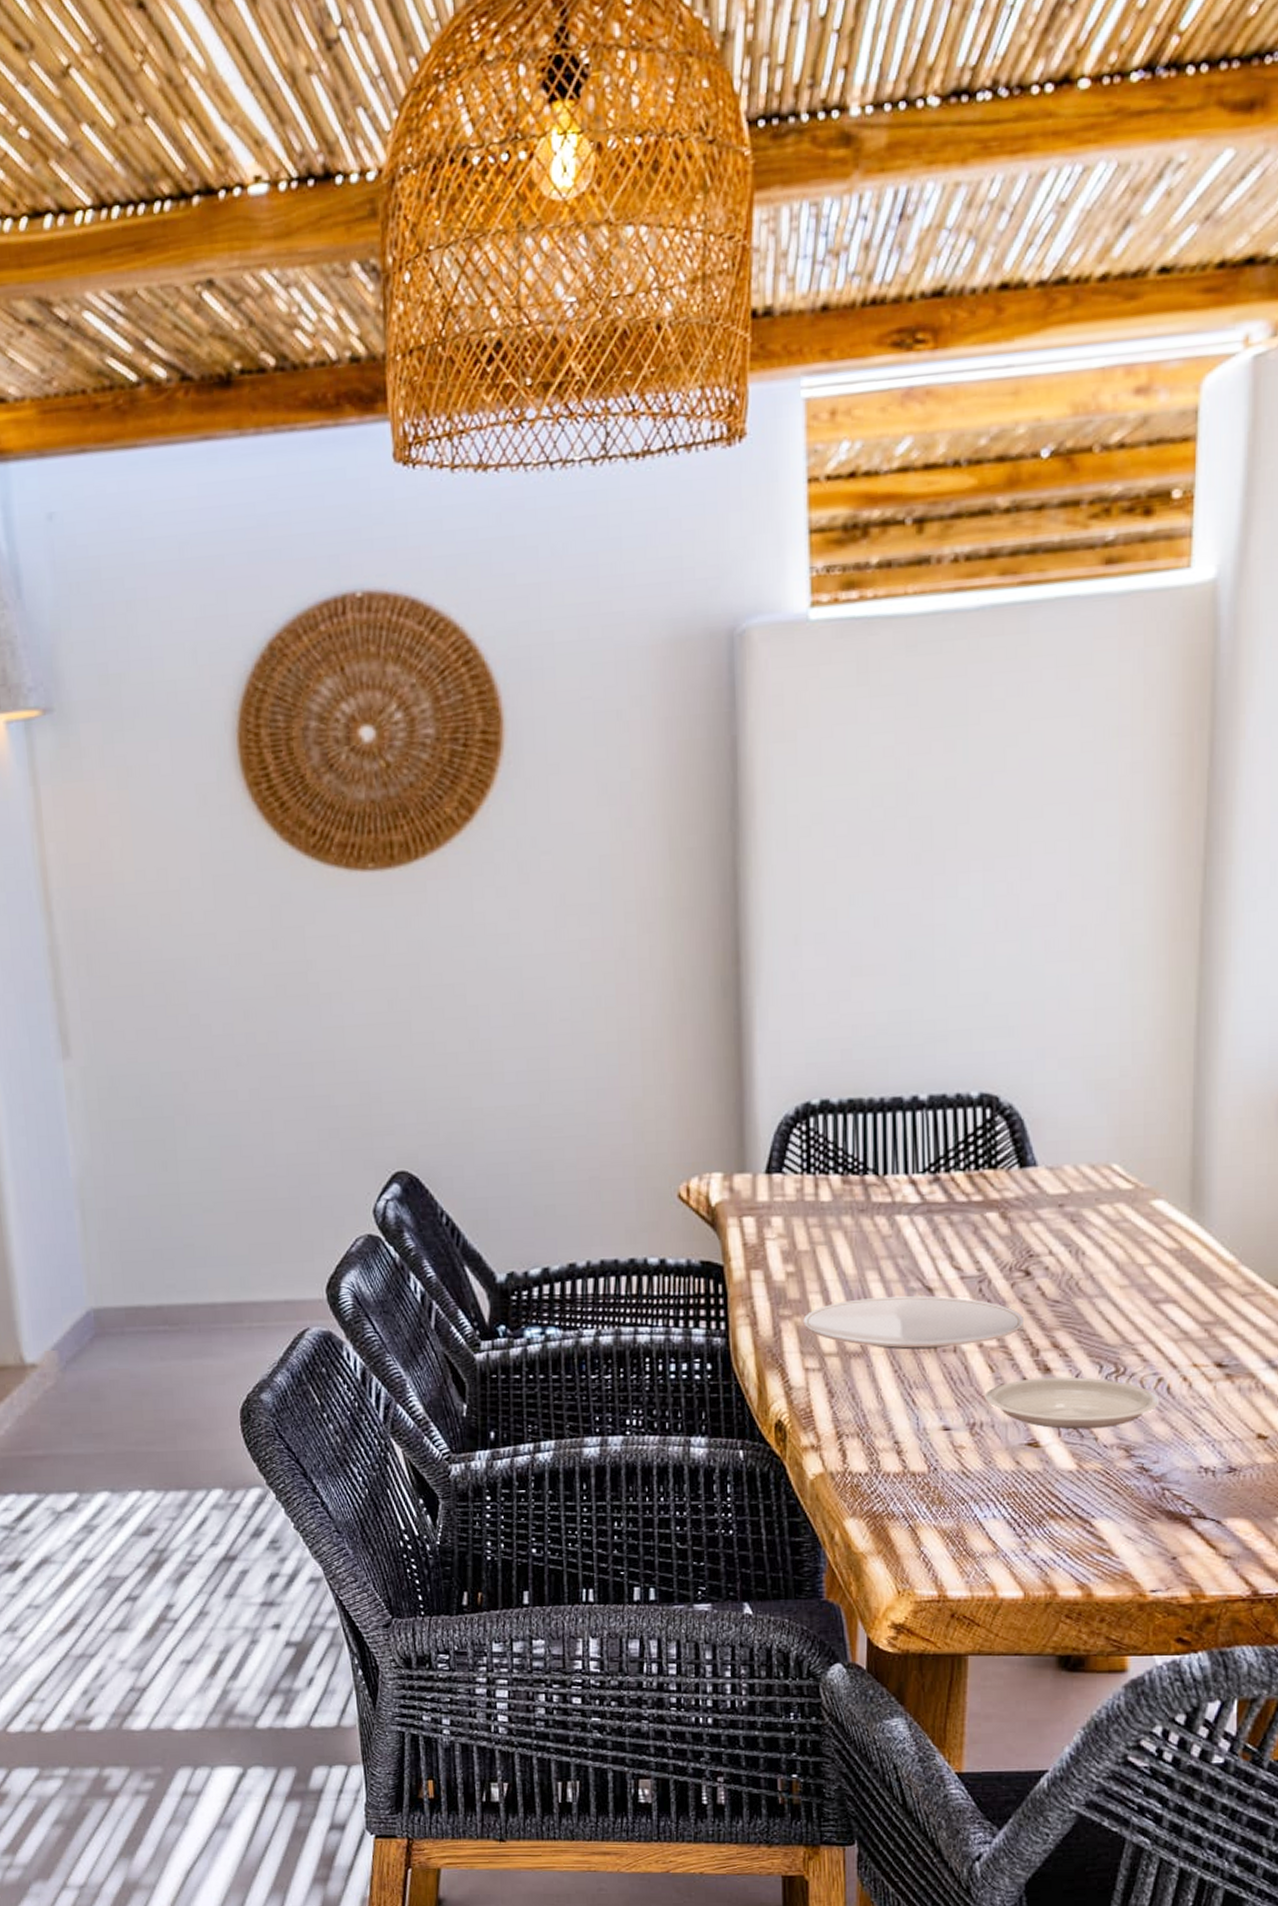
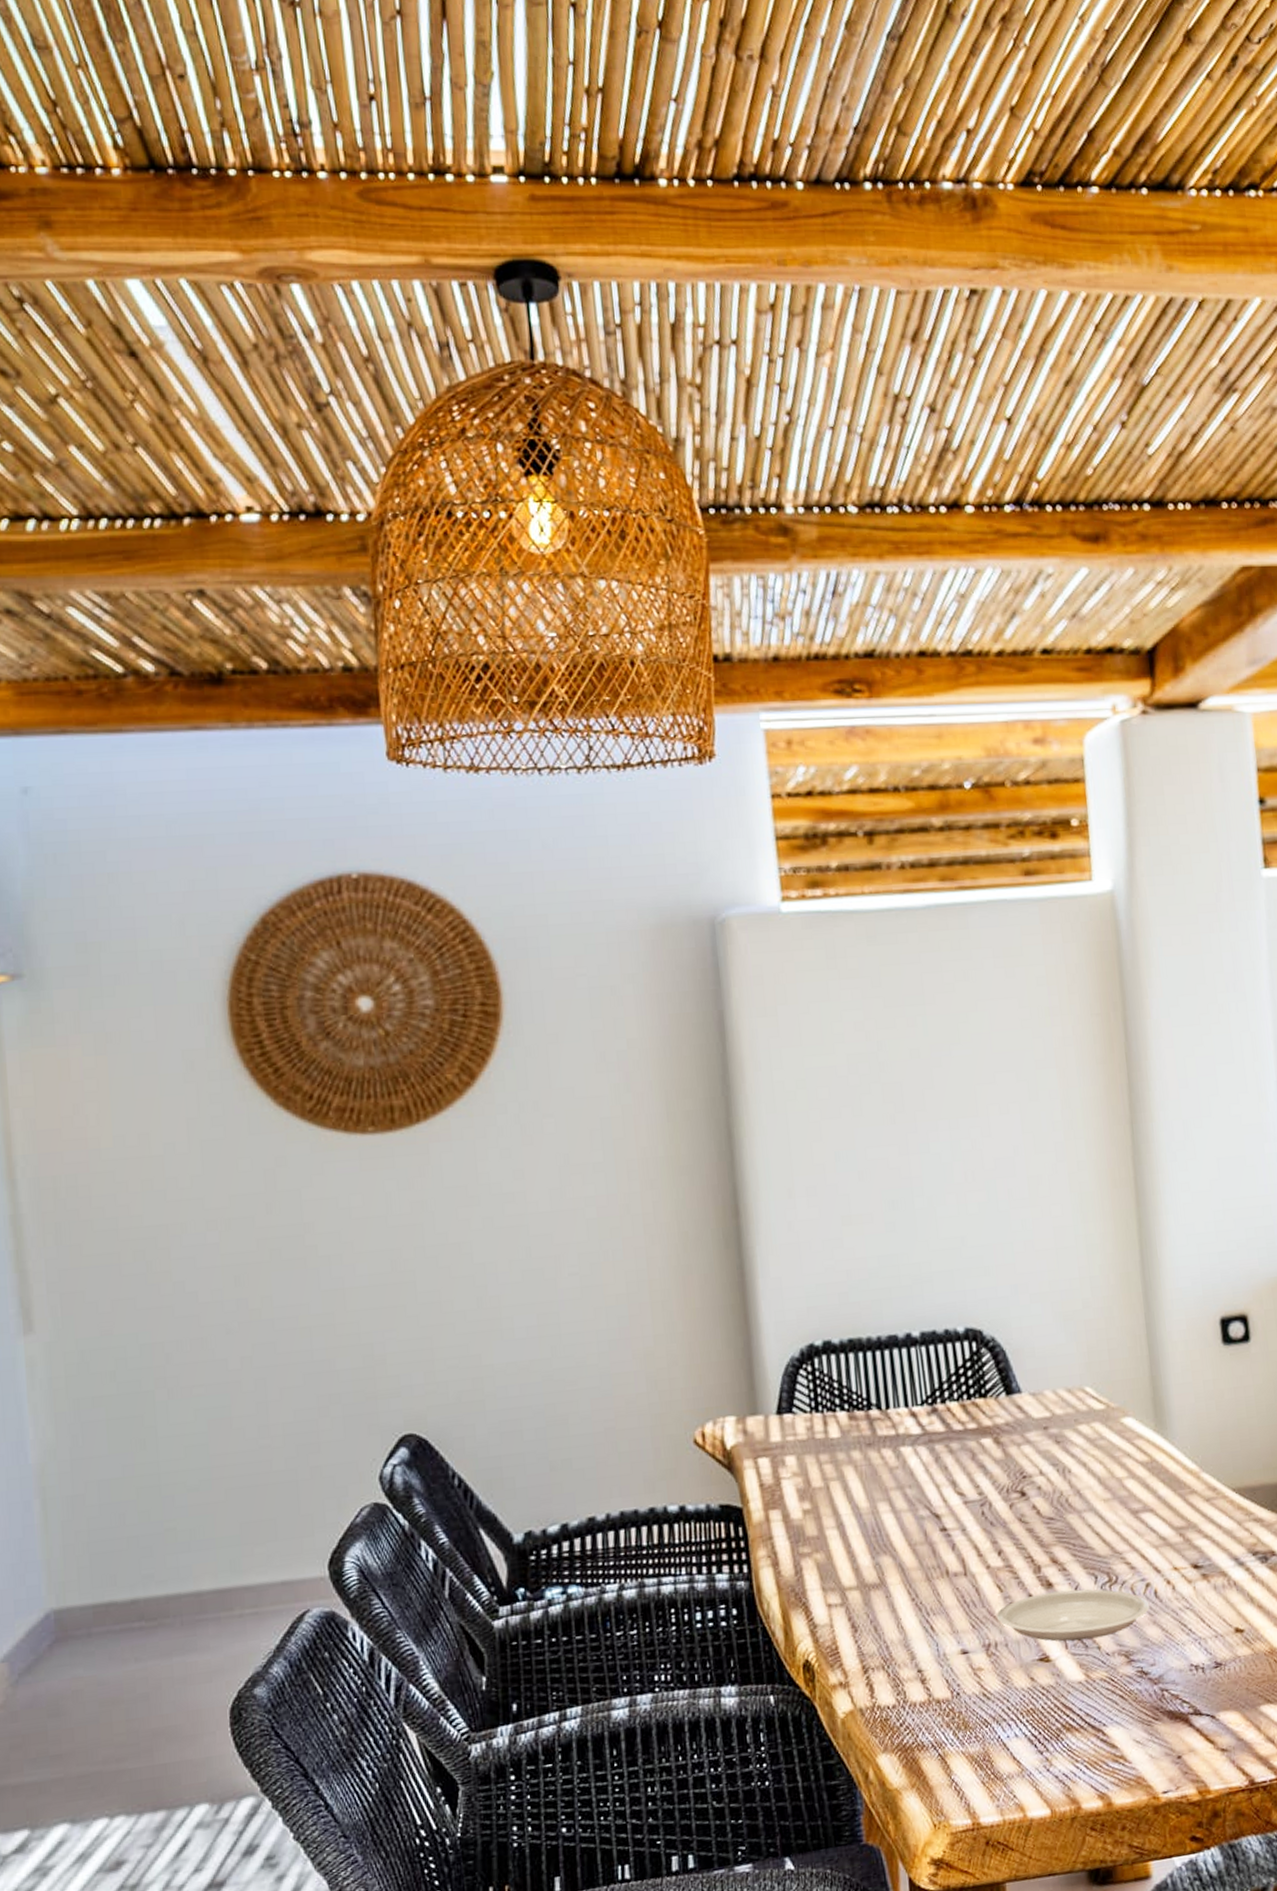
plate: present [803,1296,1023,1350] -> none [822,1522,1024,1578]

